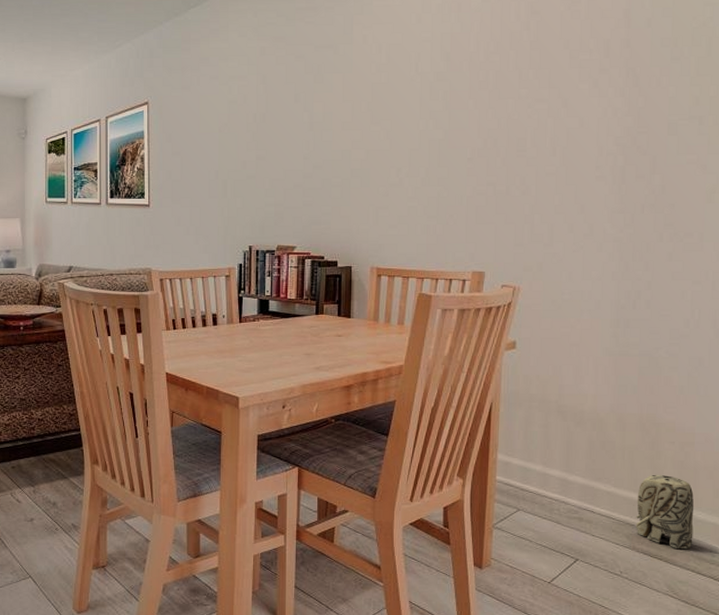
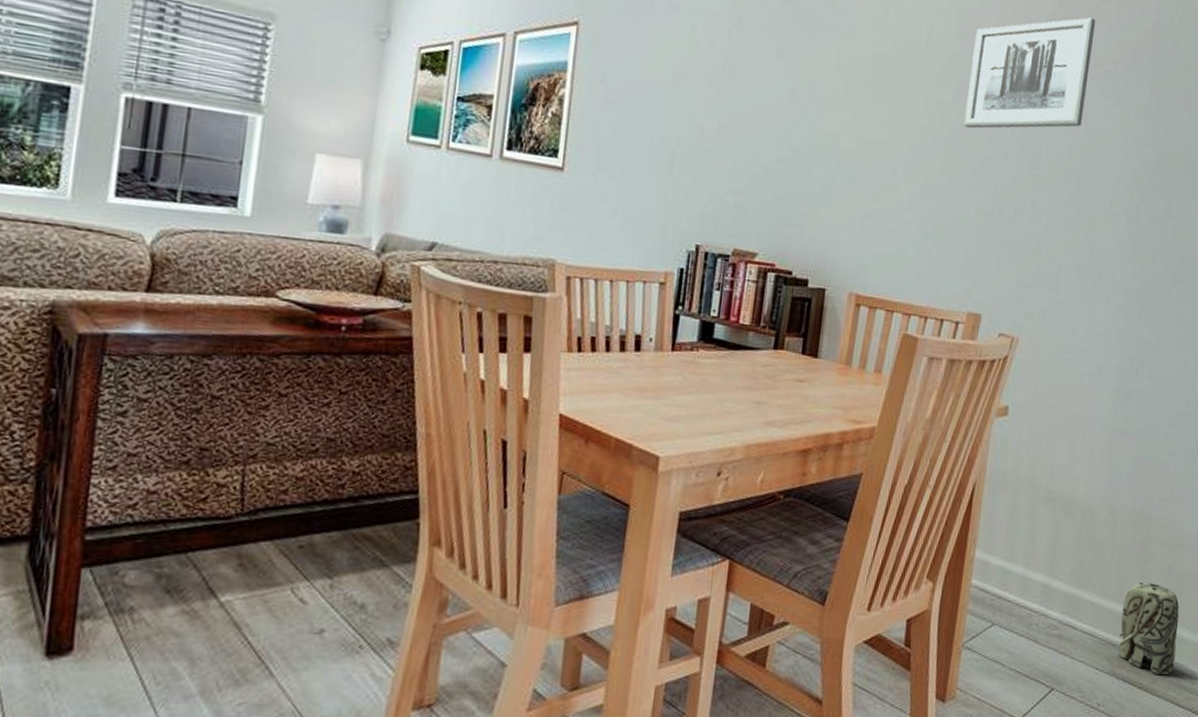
wall art: none [455,19,568,128] -> present [964,17,1096,129]

